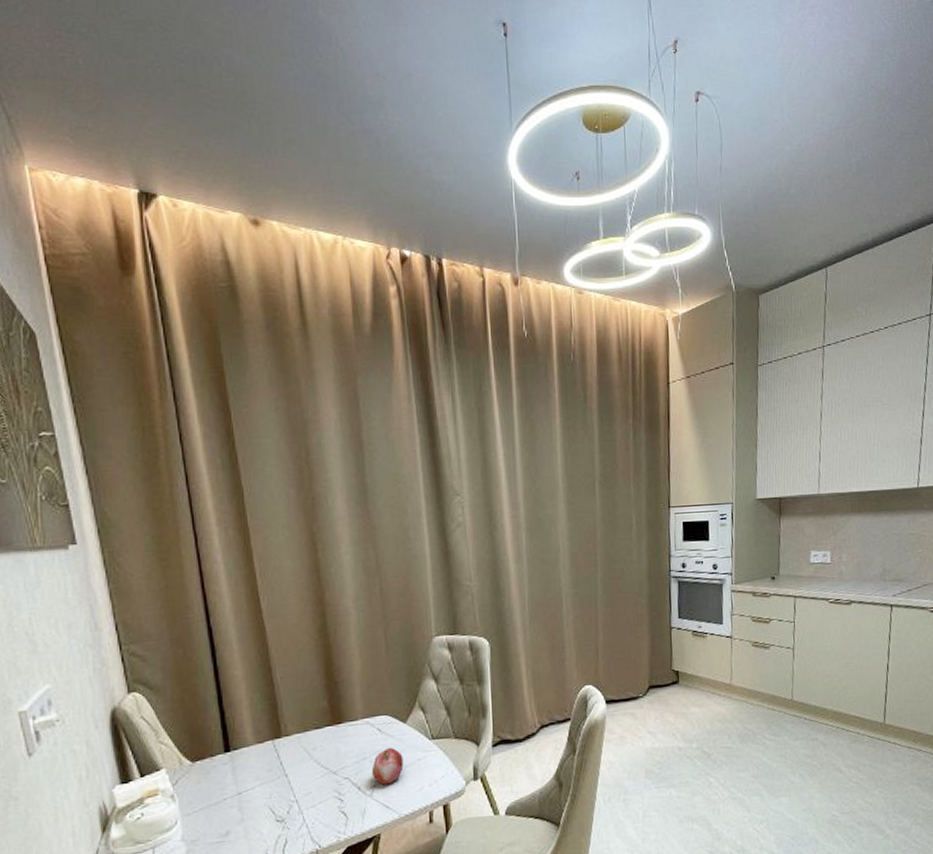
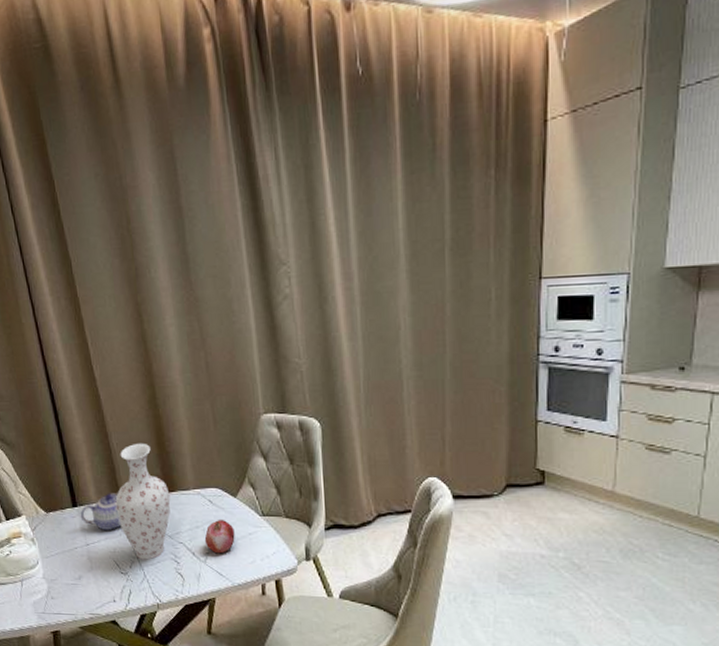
teapot: none [233,731,281,775] -> present [80,493,122,530]
vase: none [275,674,337,803] -> present [115,443,171,560]

